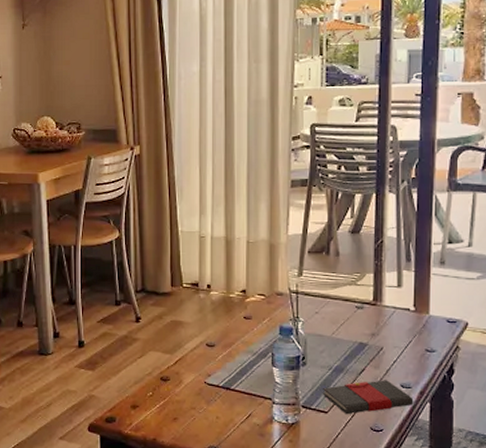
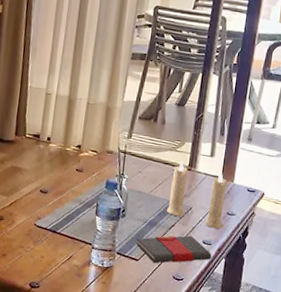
candle: none [353,295,423,369] -> present [166,160,227,229]

